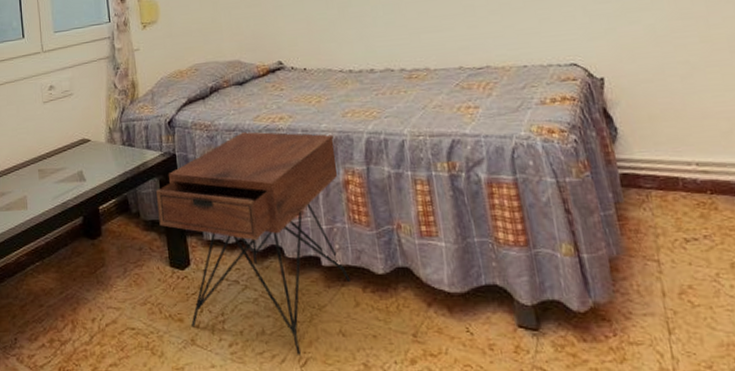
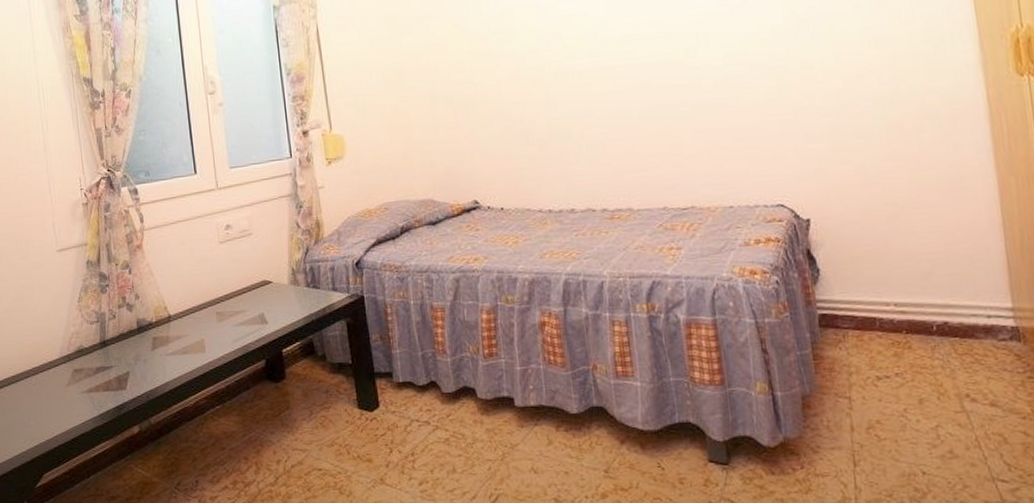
nightstand: present [156,131,350,355] -> none [343,273,544,492]

